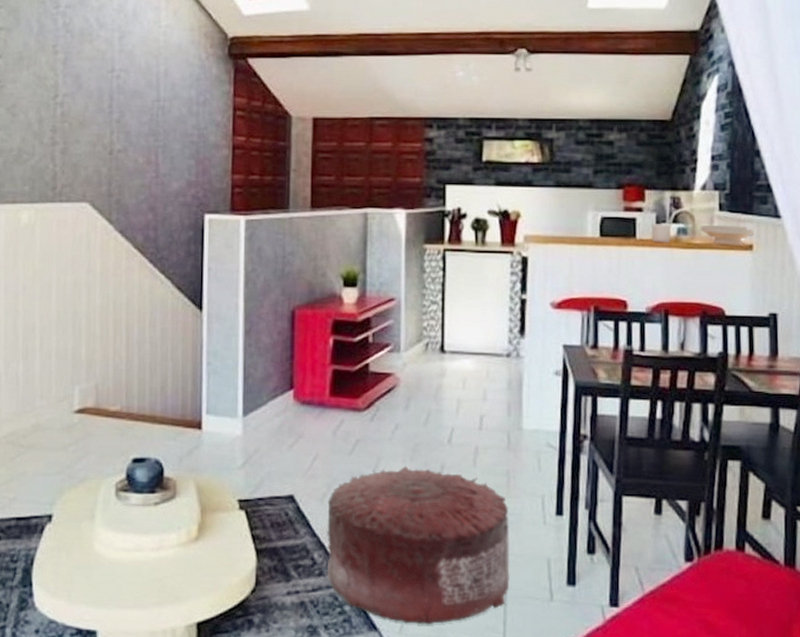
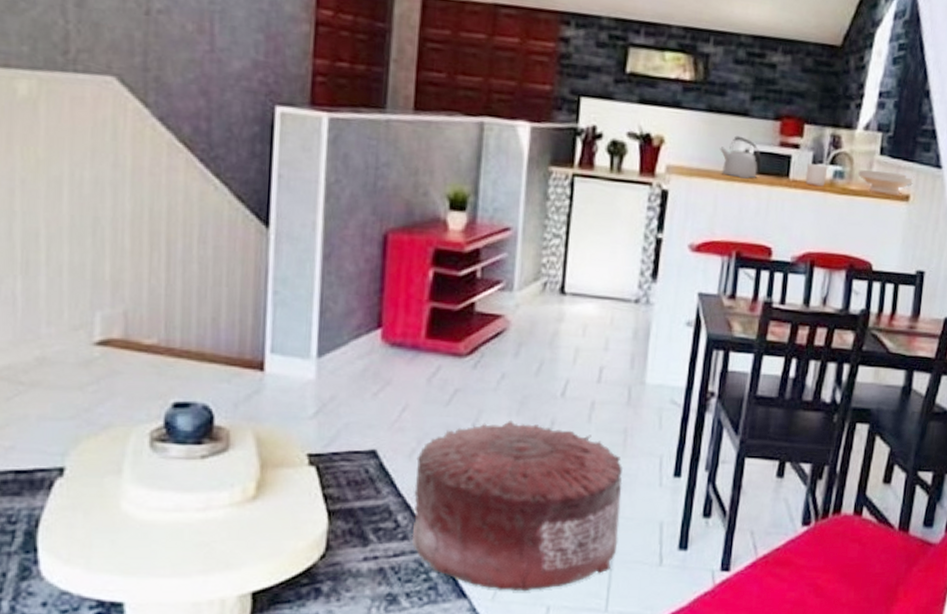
kettle: none [570,205,610,243] -> present [720,135,762,180]

